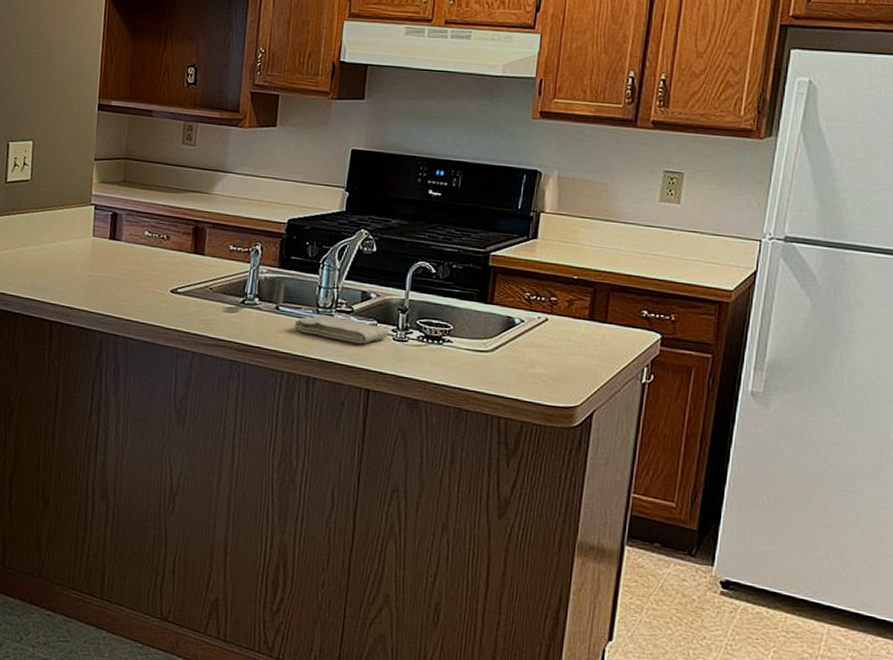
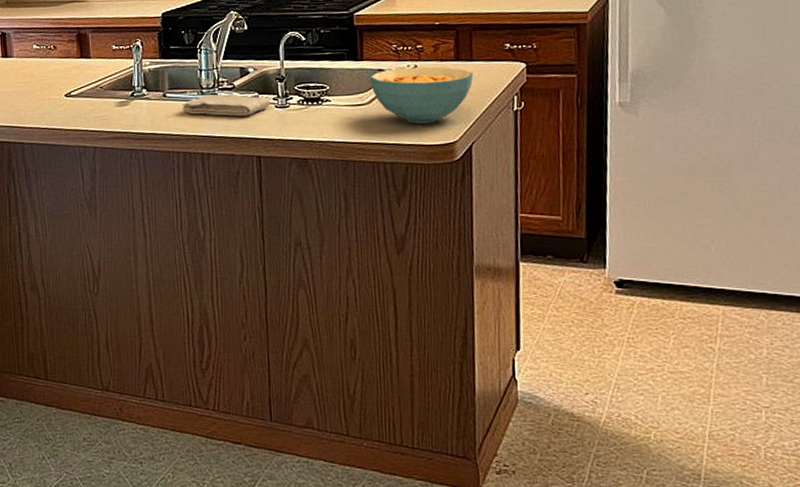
cereal bowl: none [496,318,606,383] -> present [370,66,474,124]

